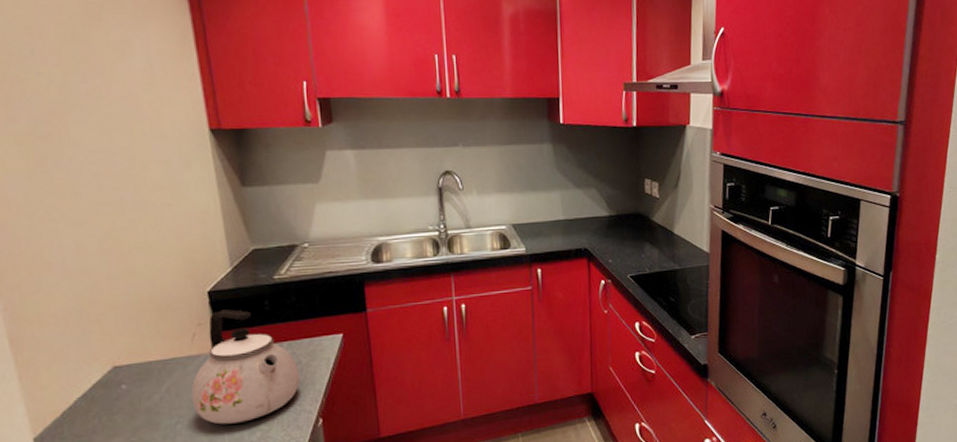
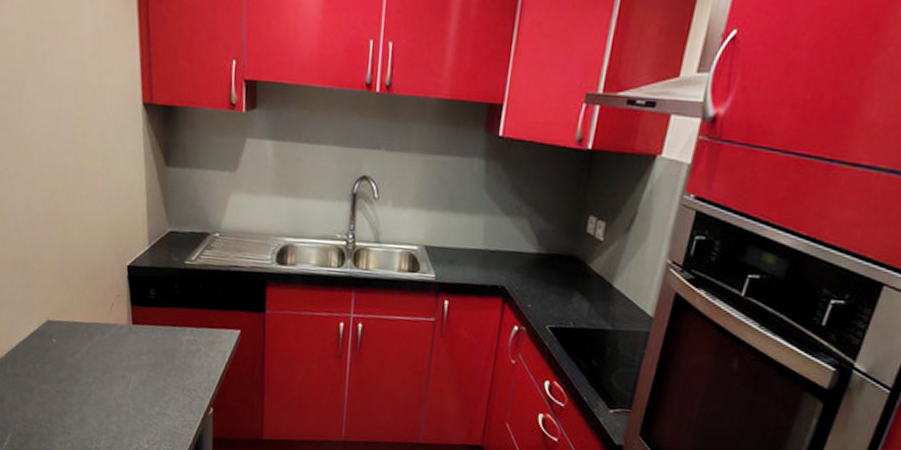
kettle: present [191,309,300,425] -> none [106,286,198,396]

